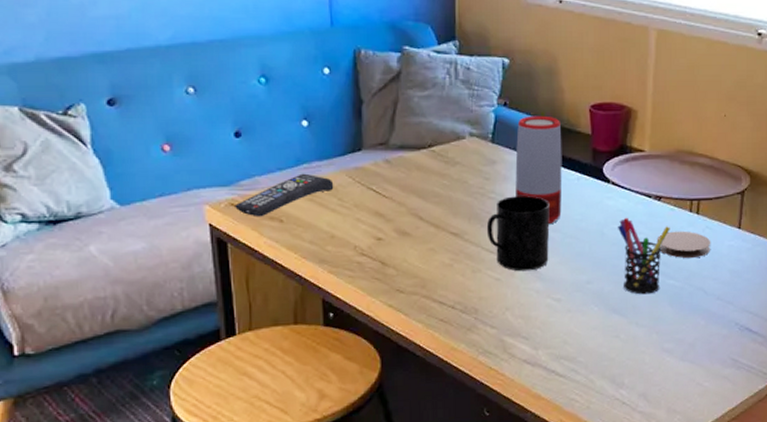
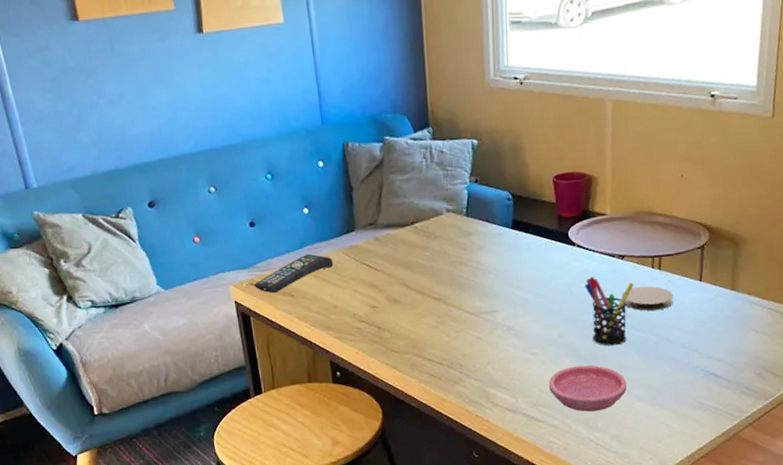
mug: present [486,196,550,272] -> none [466,262,523,330]
speaker: present [515,115,562,224] -> none [488,188,532,286]
saucer: none [574,314,657,367] -> present [549,365,627,412]

